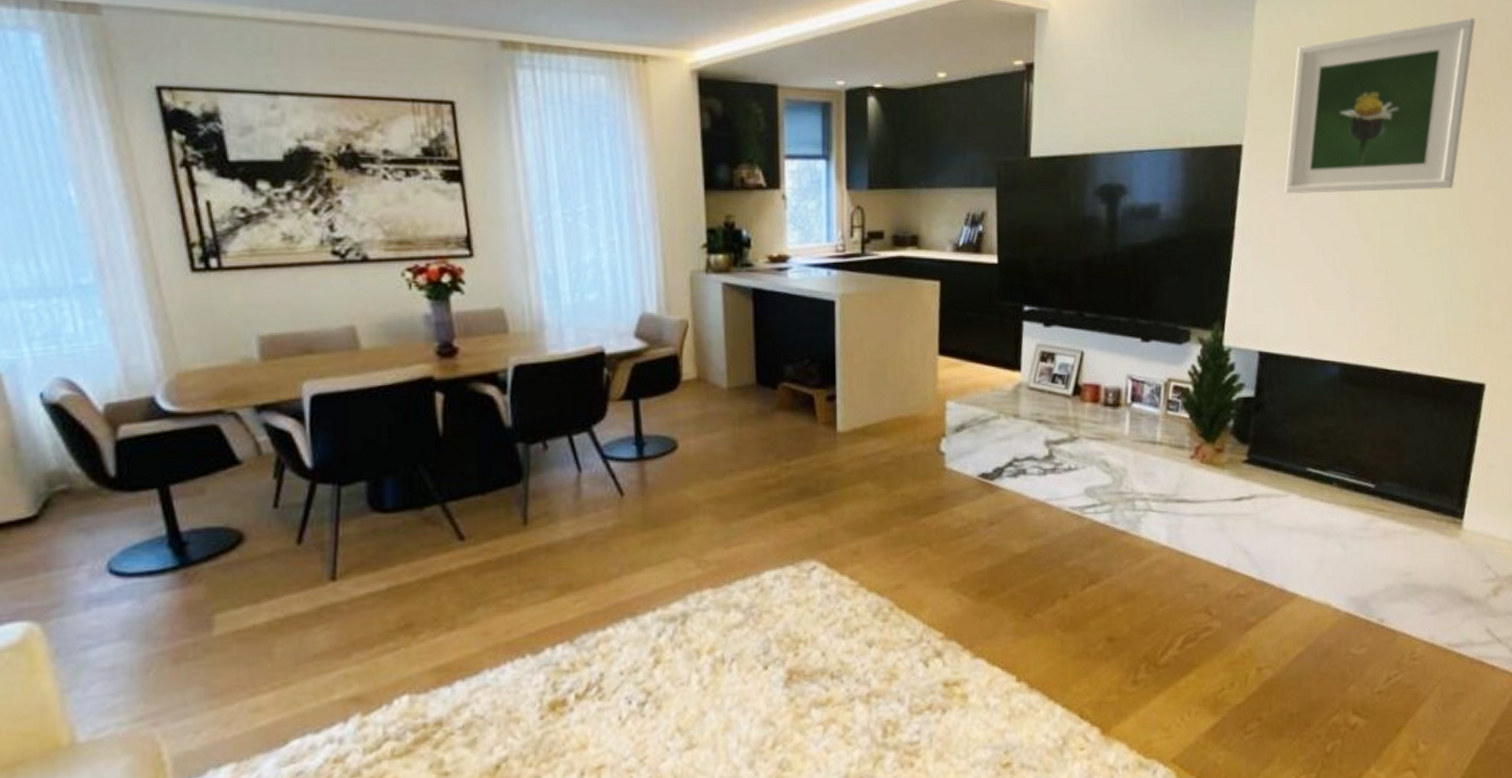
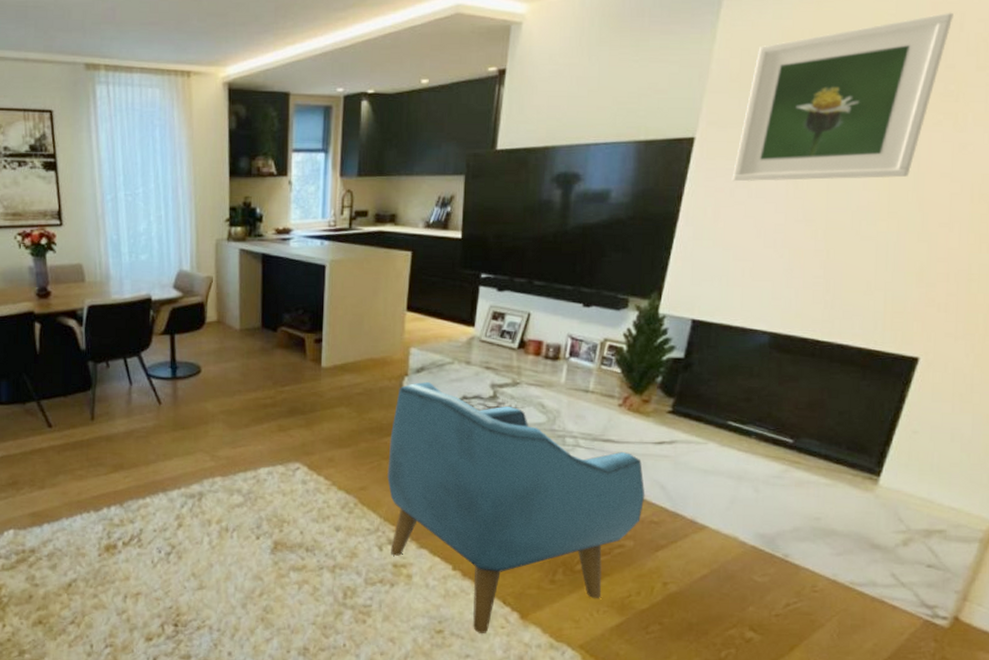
armchair: none [928,443,1229,760] -> present [387,382,645,633]

